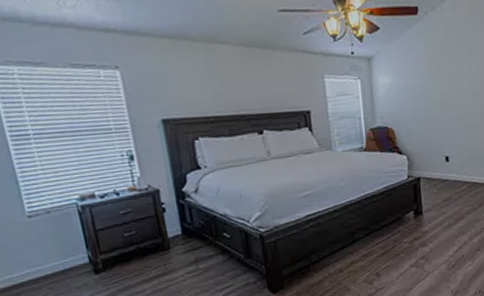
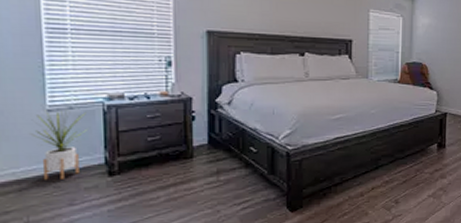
house plant: none [17,214,68,283] -> present [30,110,86,180]

